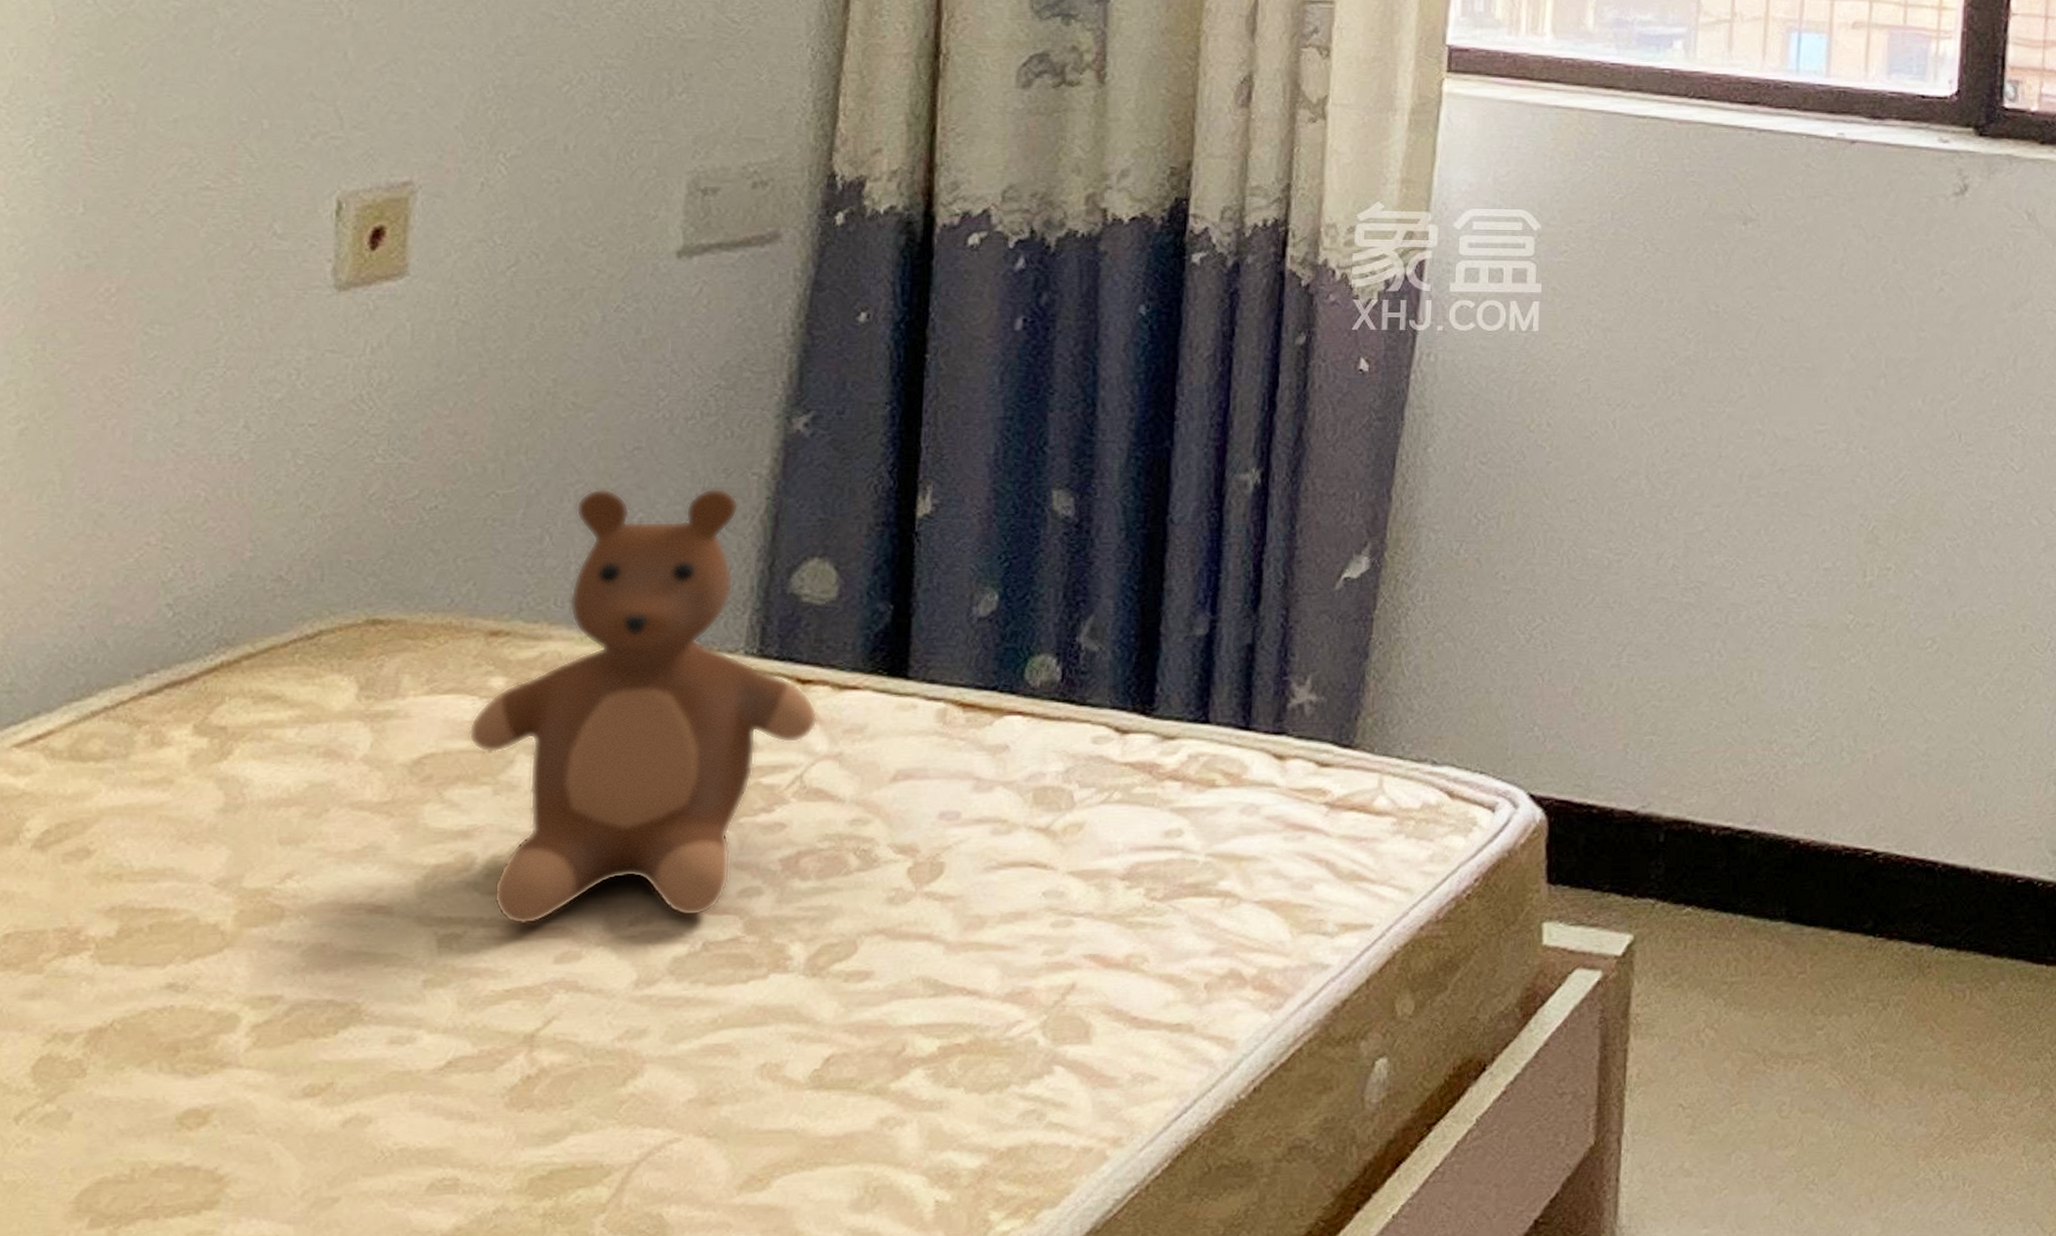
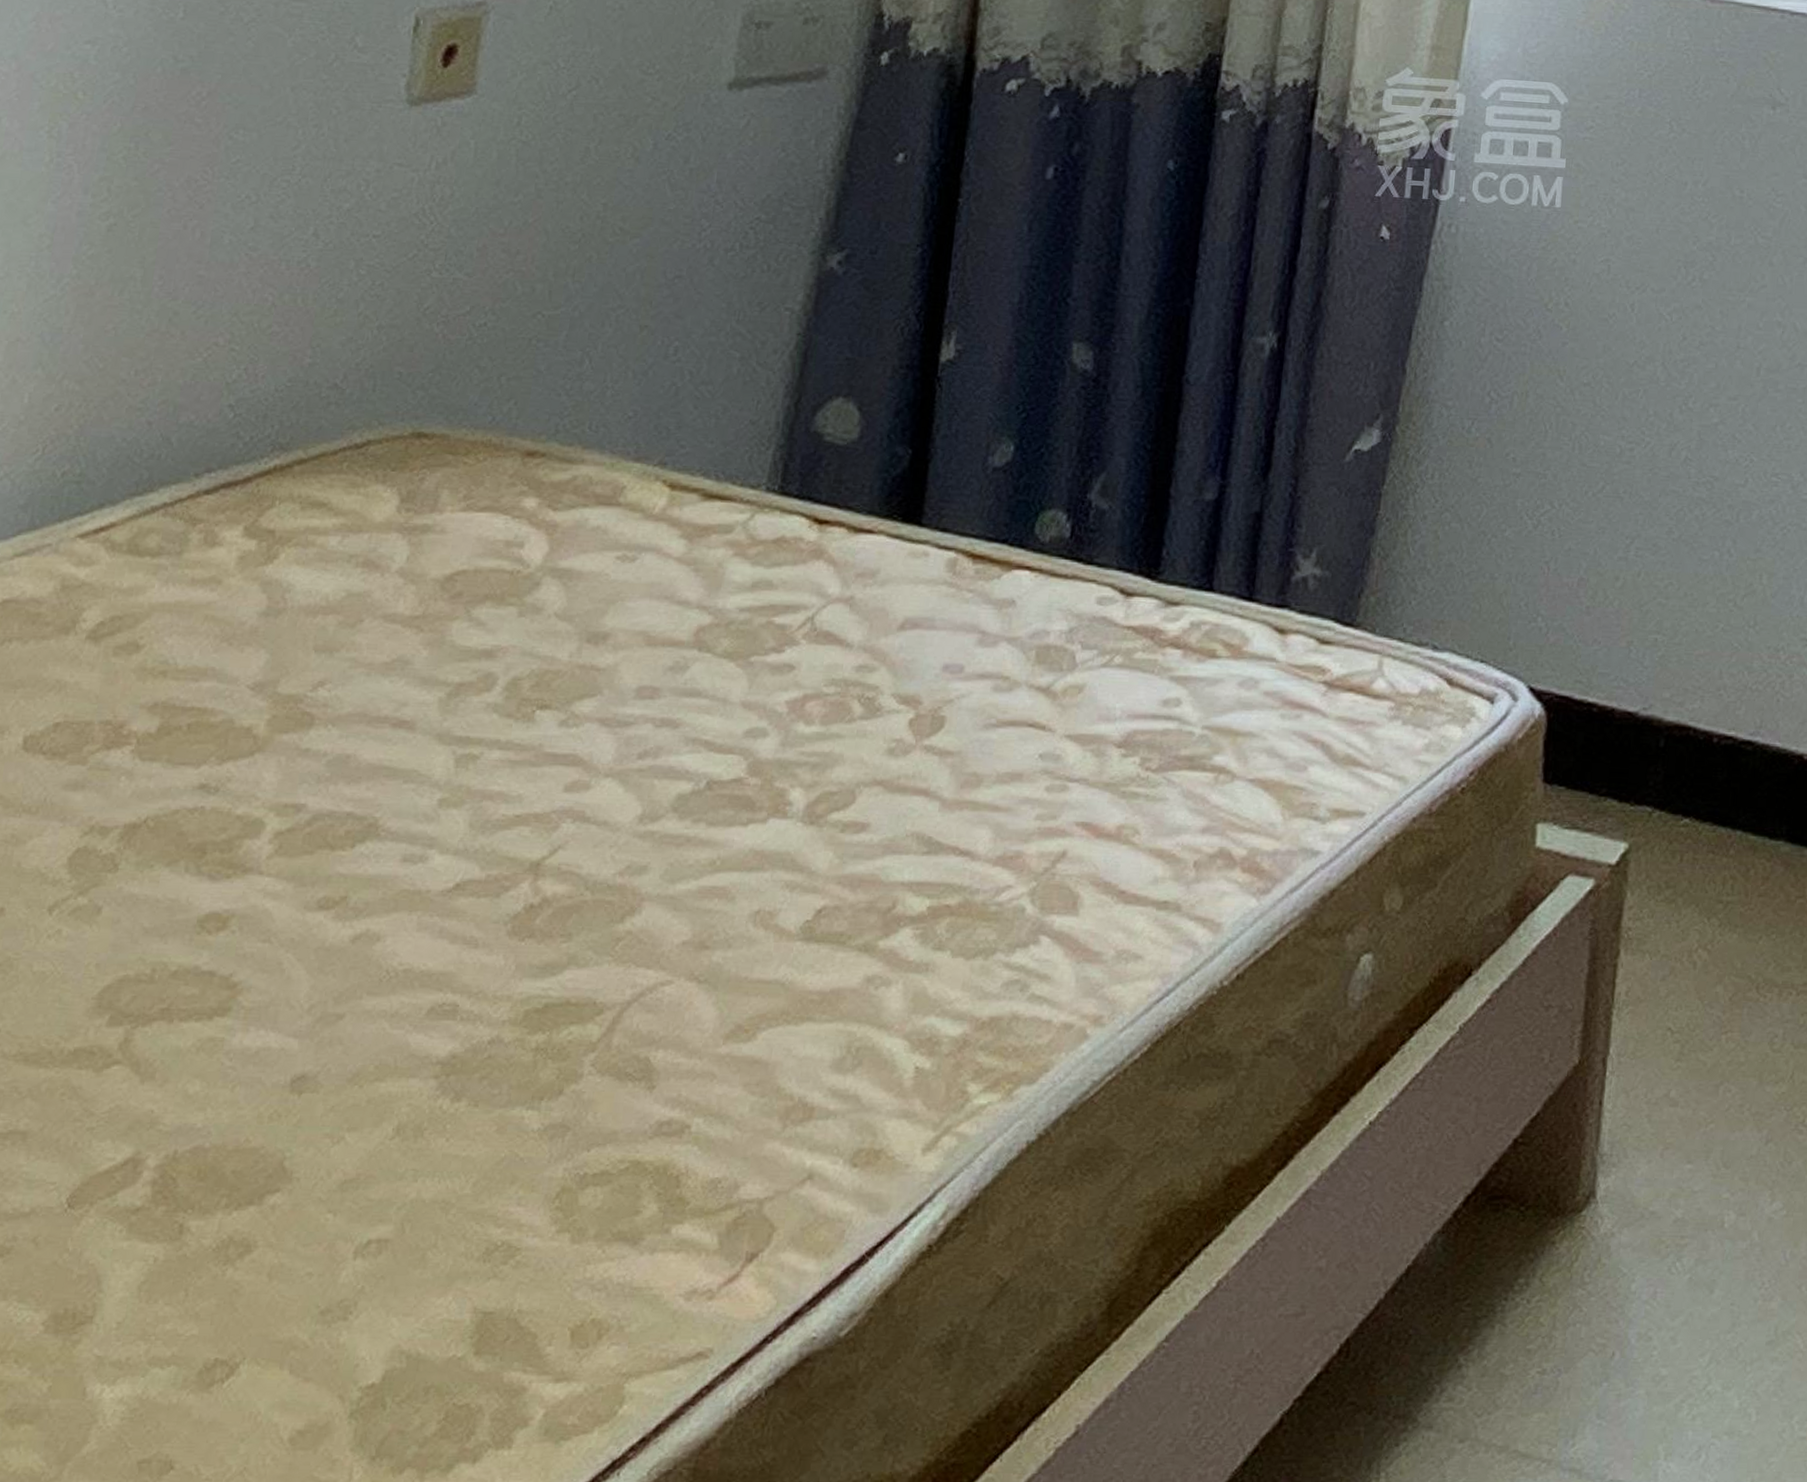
teddy bear: present [468,488,818,926] -> none [499,315,833,754]

